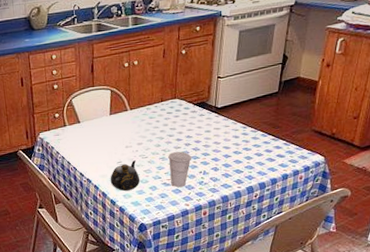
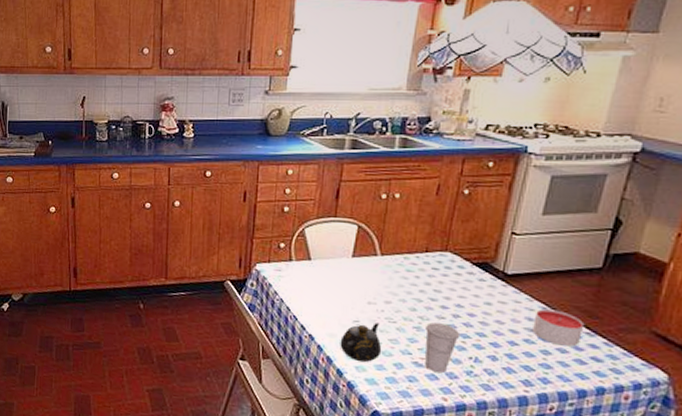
candle: none [238,127,271,151] -> present [533,309,585,347]

